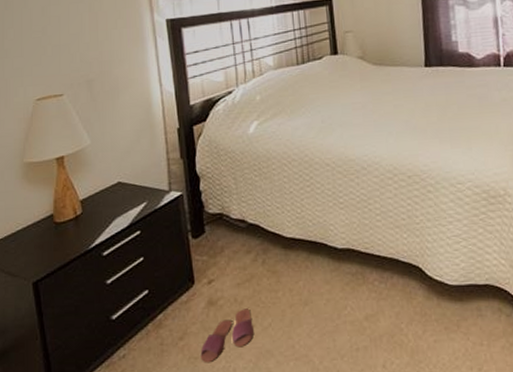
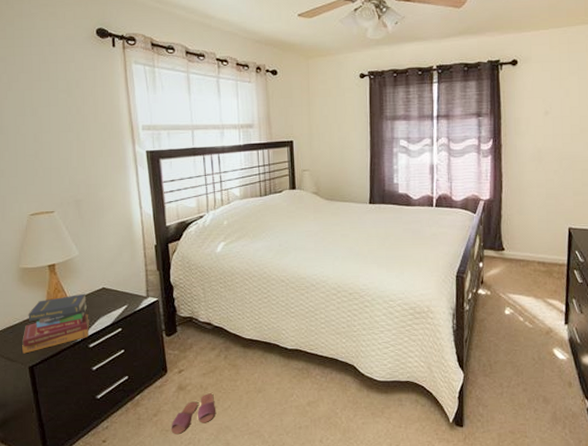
books: none [25,190,103,267] -> present [22,293,89,354]

